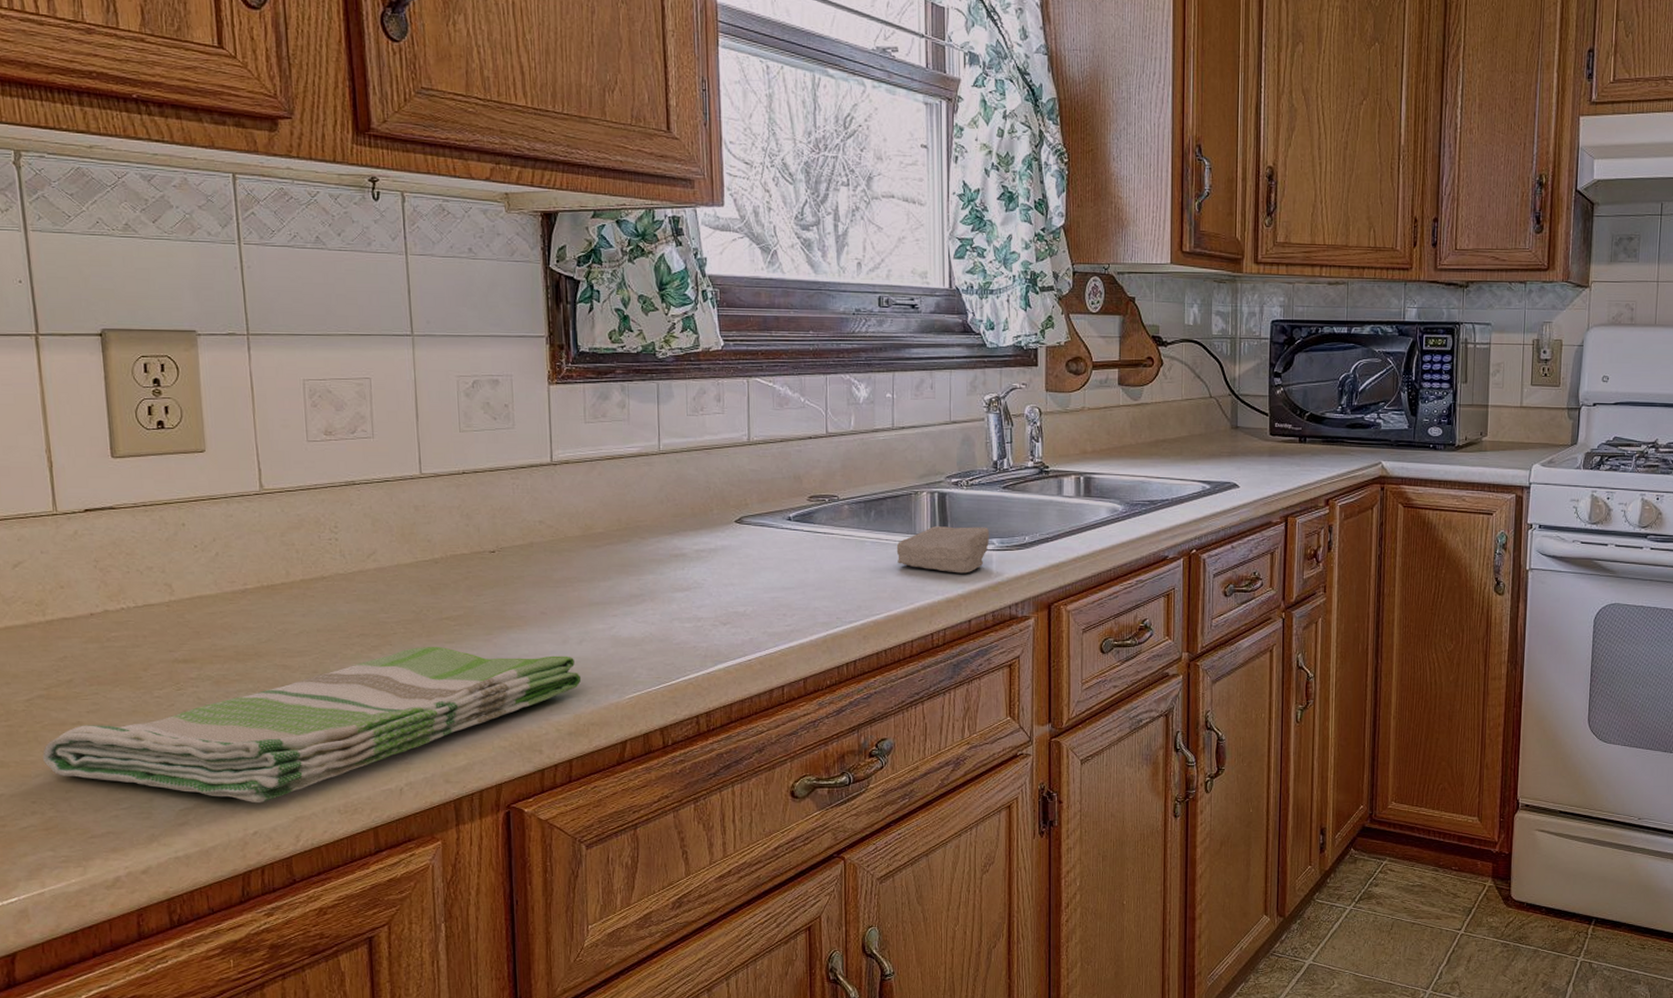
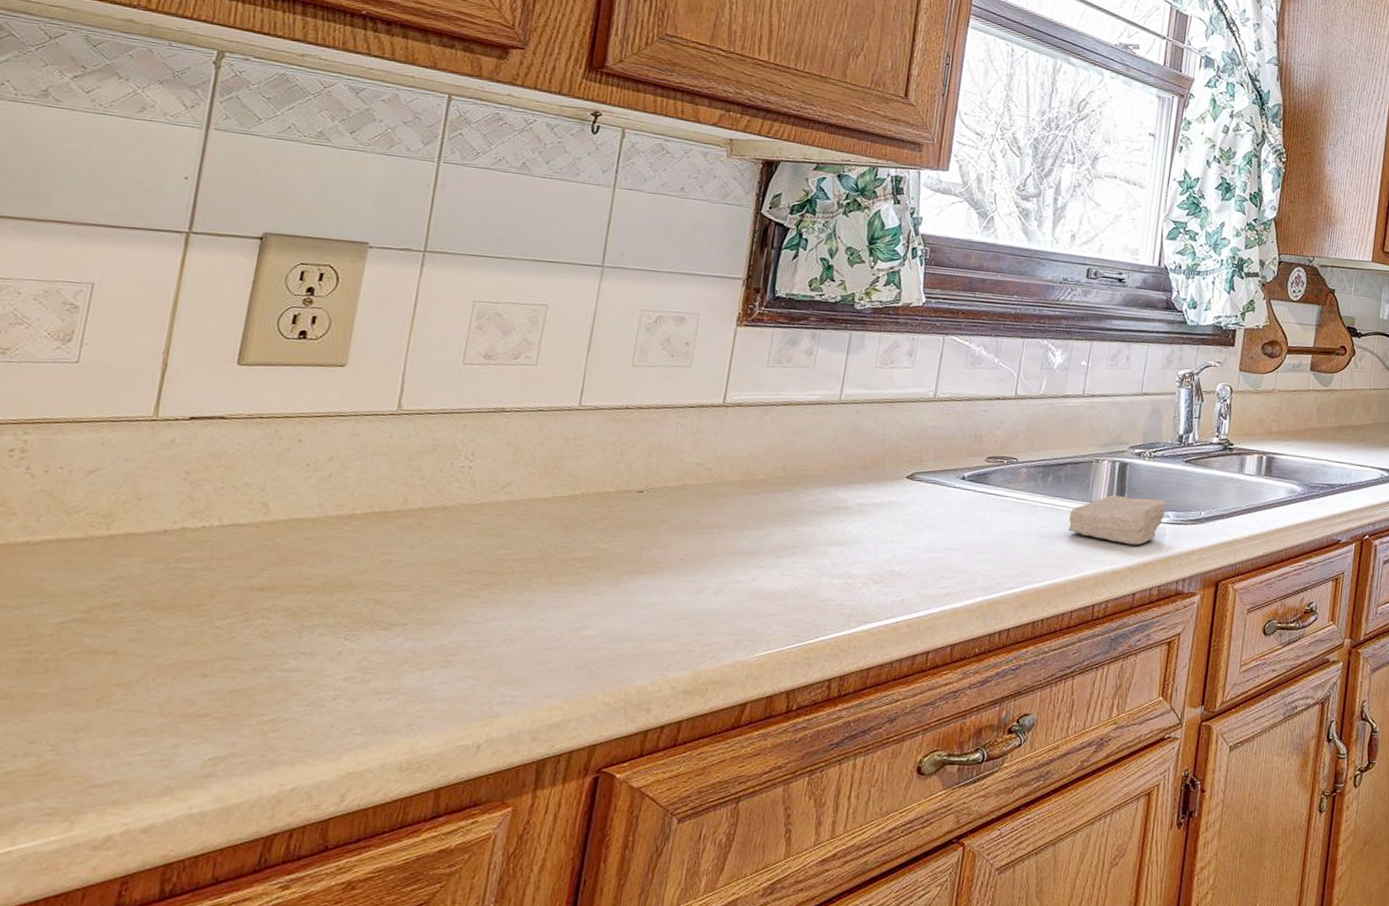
dish towel: present [43,647,582,804] -> none [58,588,711,755]

